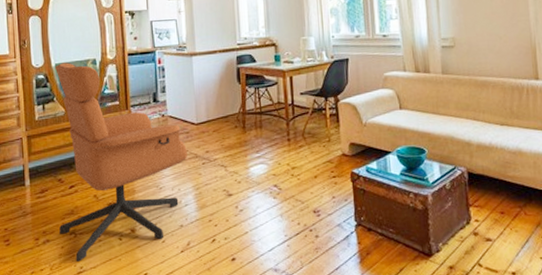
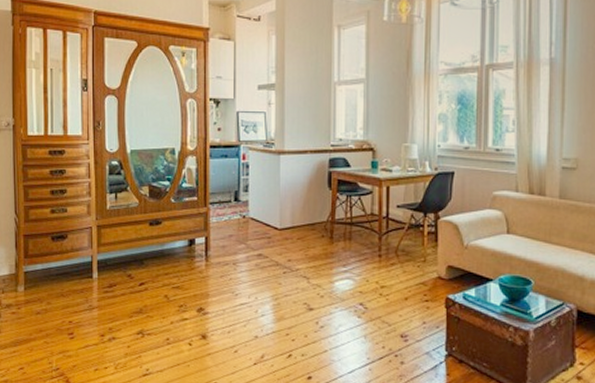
armchair: present [55,62,187,262] -> none [127,150,268,363]

